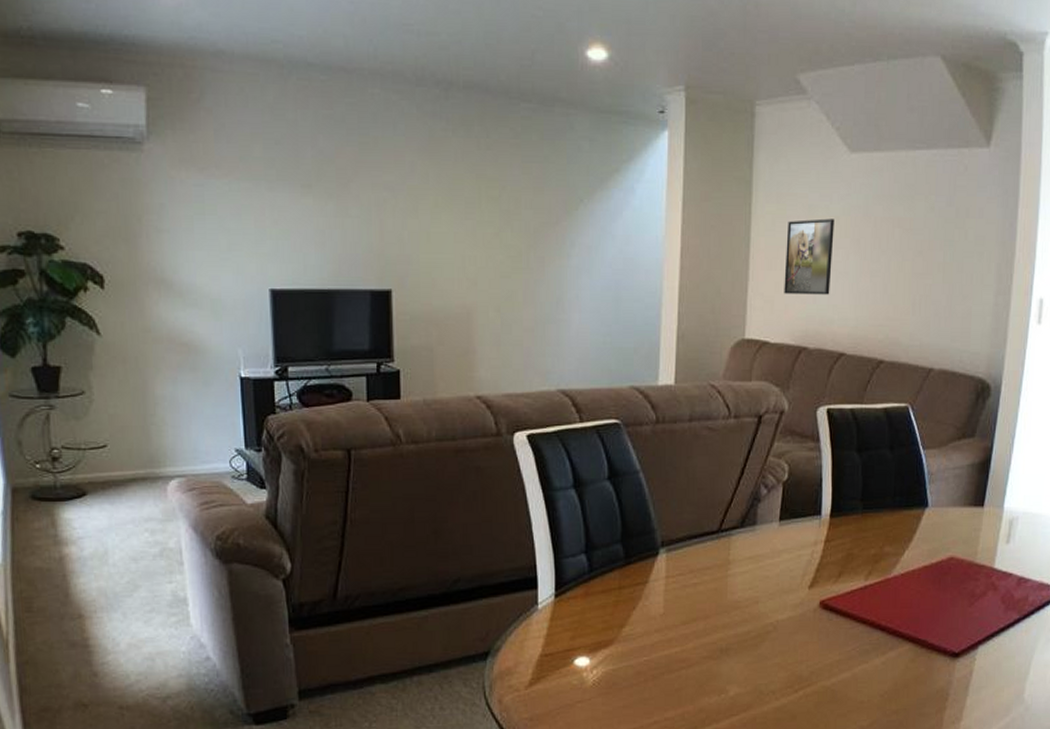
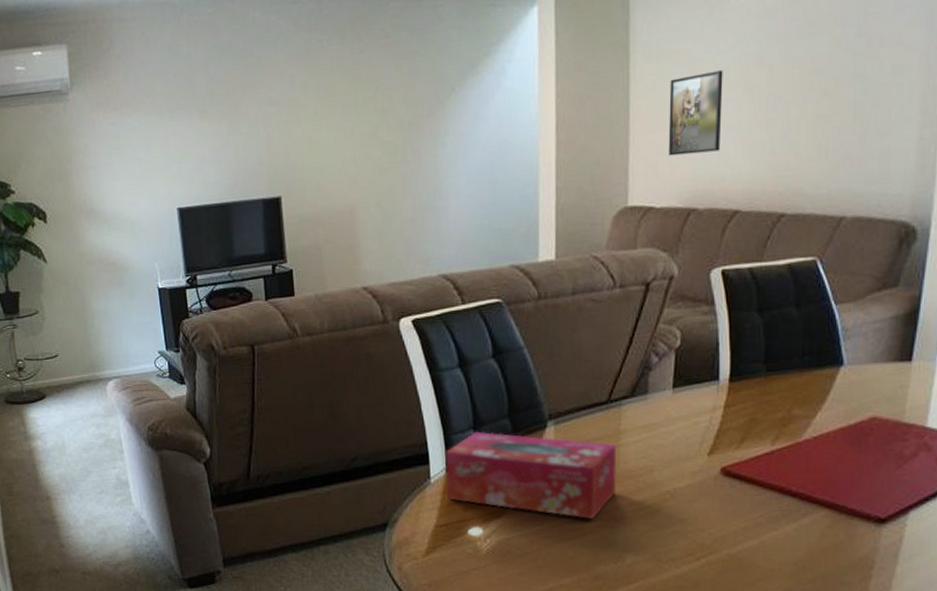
tissue box: none [553,556,725,650] -> present [445,431,617,519]

